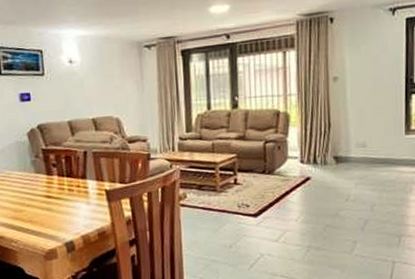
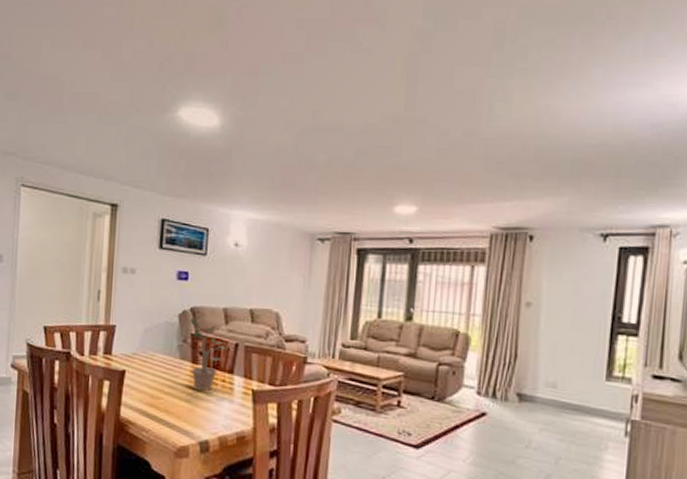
potted plant: none [38,134,77,199] -> present [188,317,227,392]

